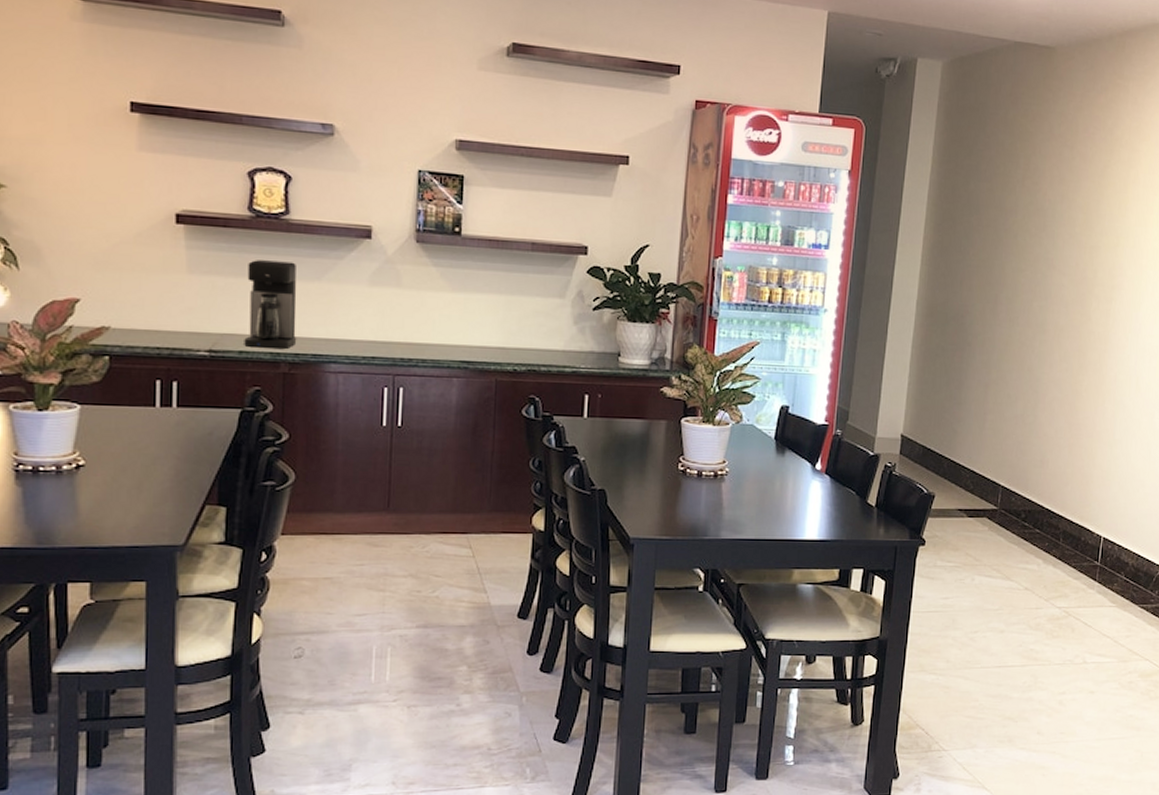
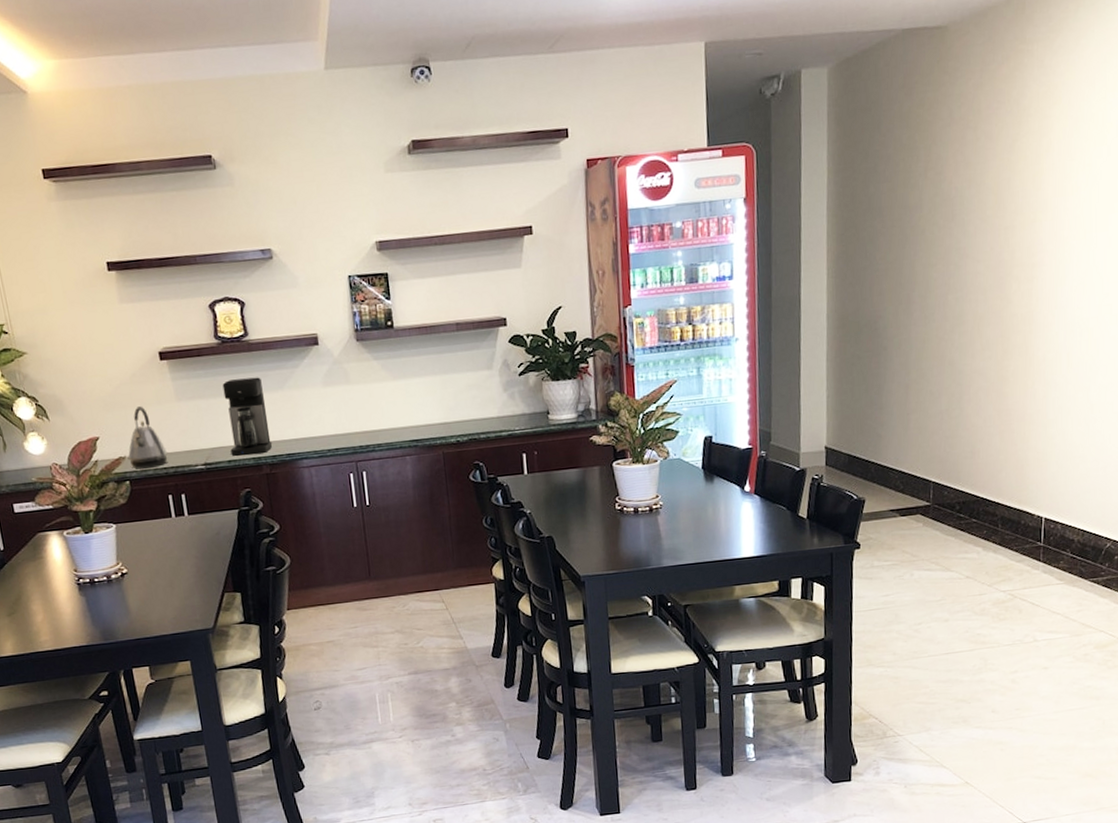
kettle: none [112,272,166,345] -> present [127,406,168,469]

